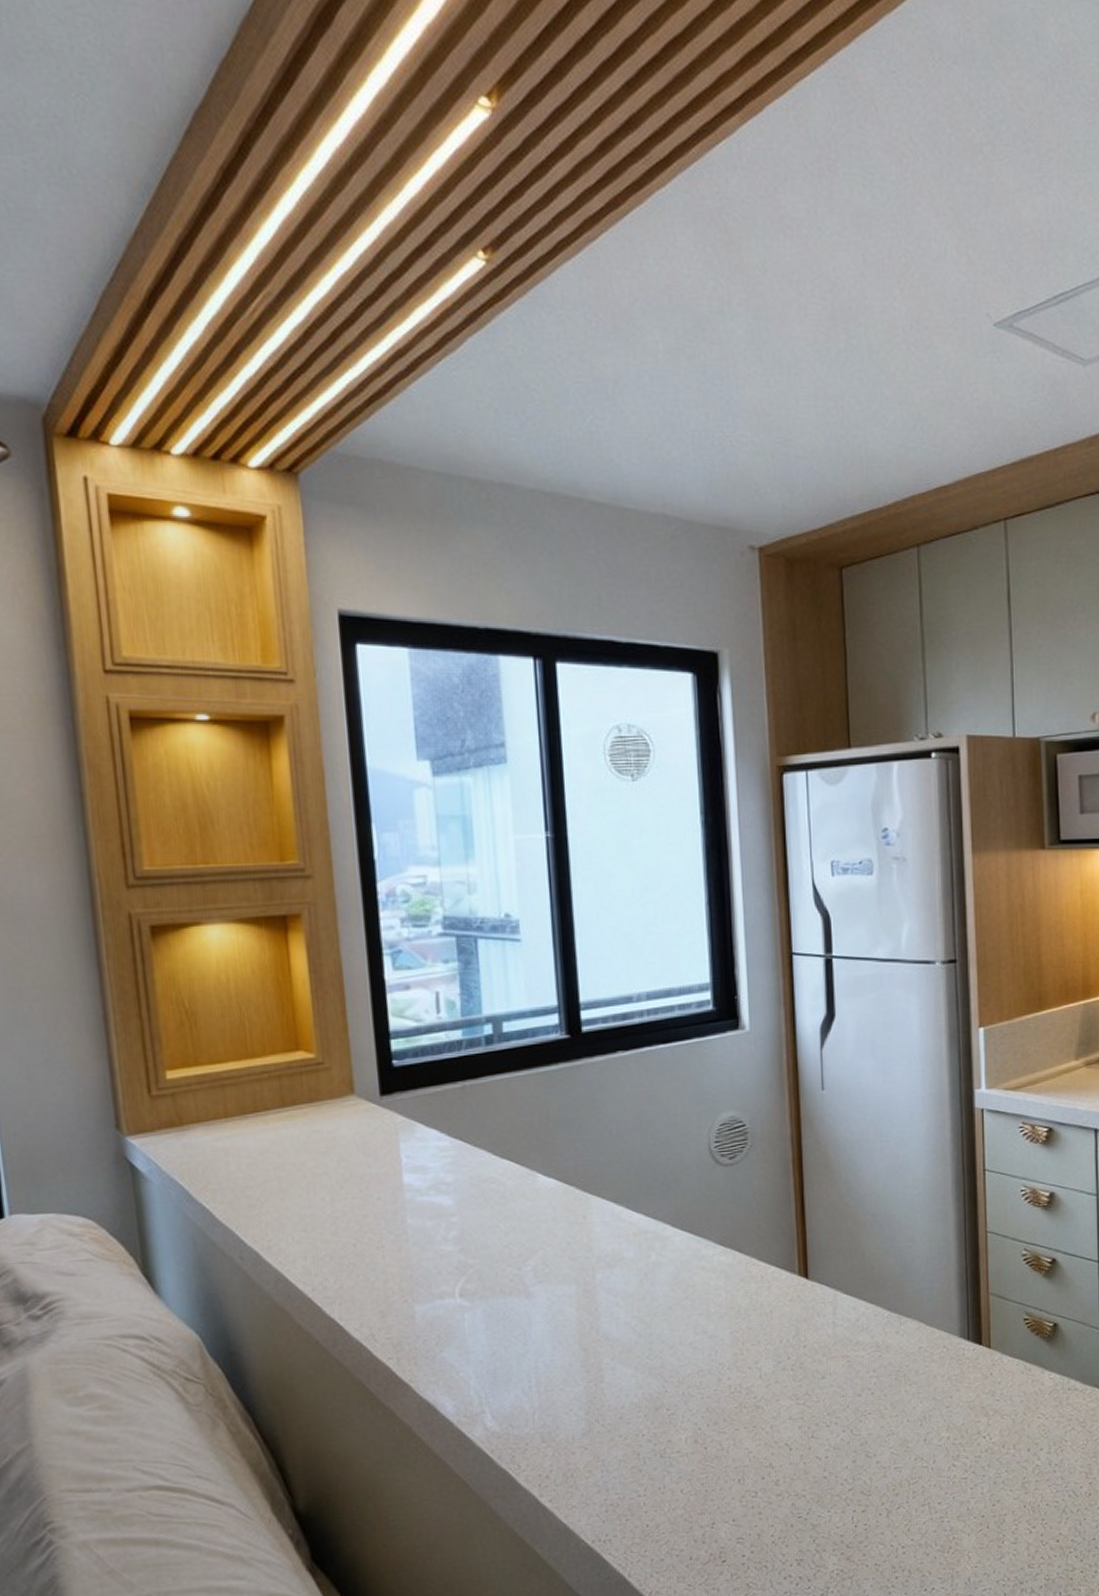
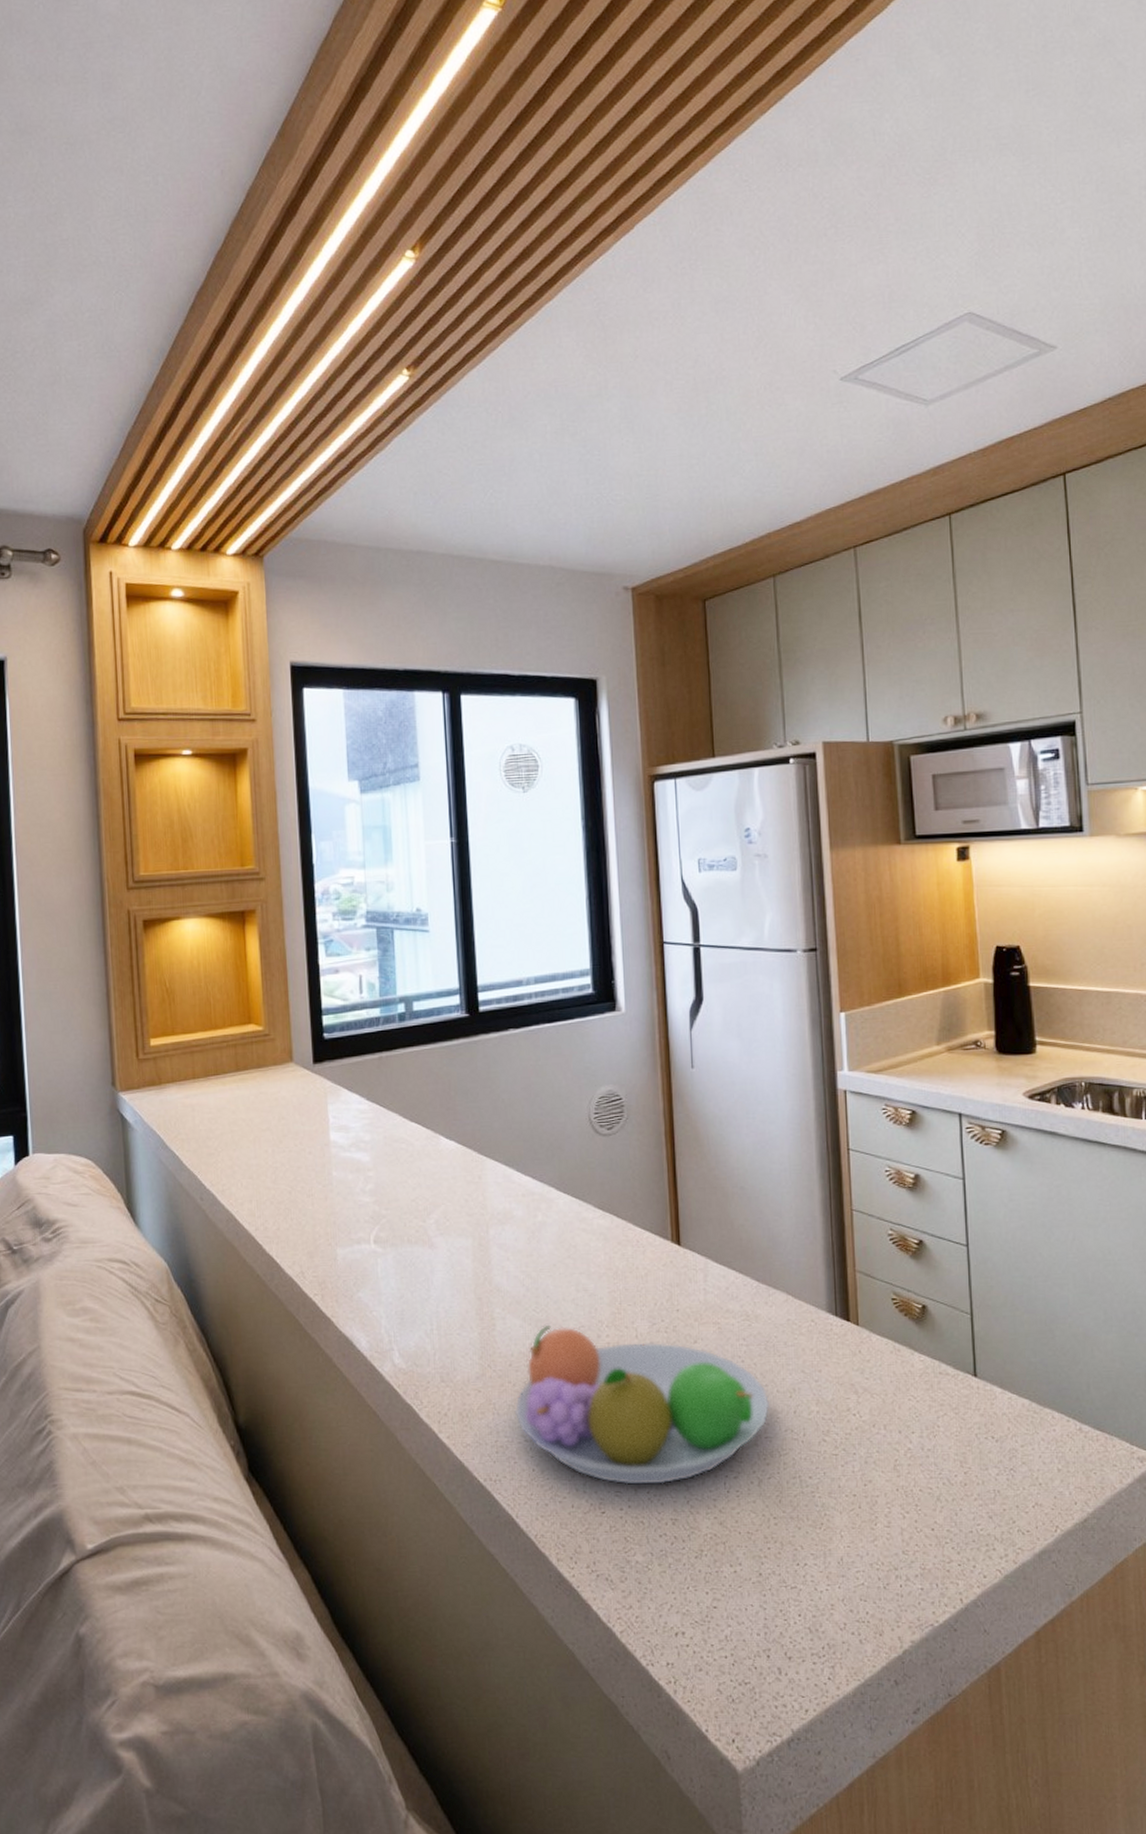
fruit bowl: none [625,1371,900,1531] -> present [514,1324,770,1485]

